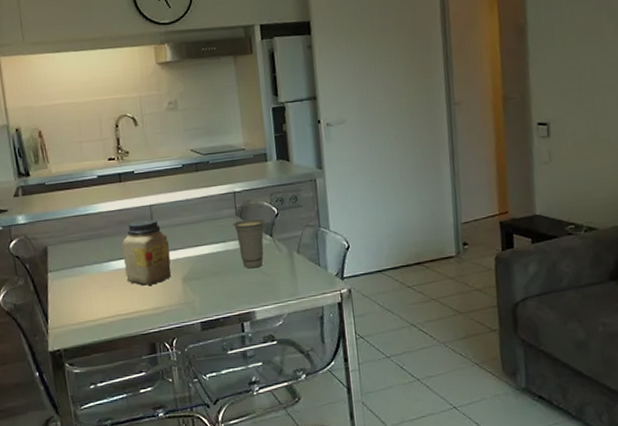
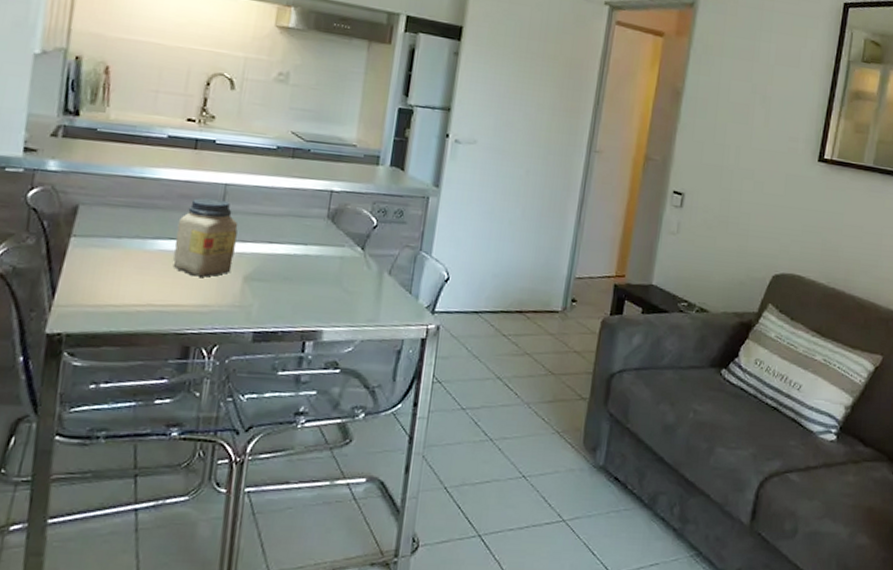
cup: present [233,218,265,269] -> none [321,224,360,282]

